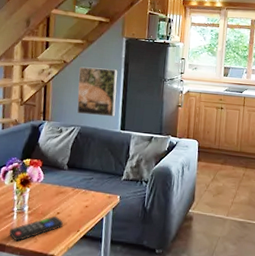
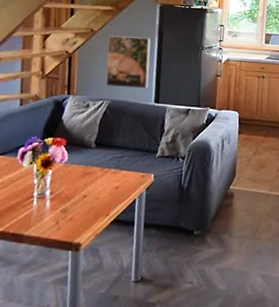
remote control: present [9,215,63,242] -> none [28,199,90,230]

